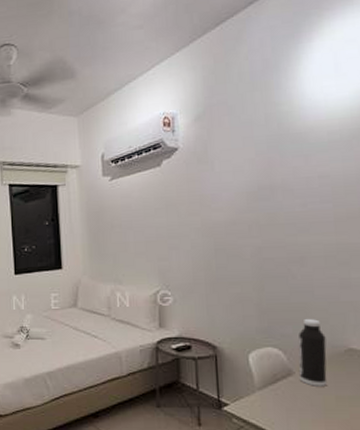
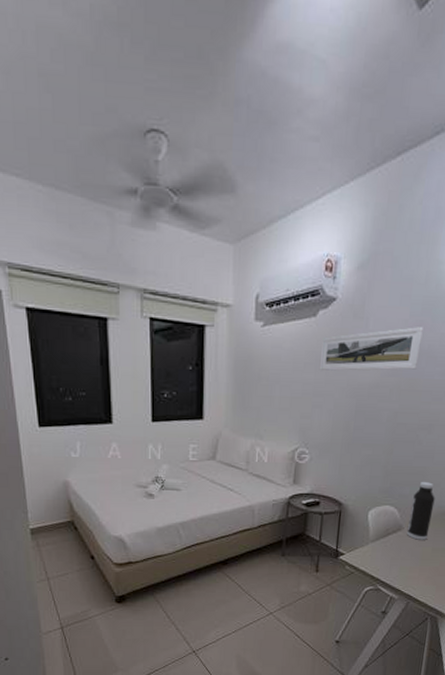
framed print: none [169,163,274,214] -> present [319,327,423,371]

